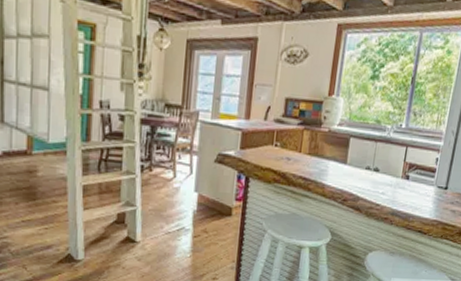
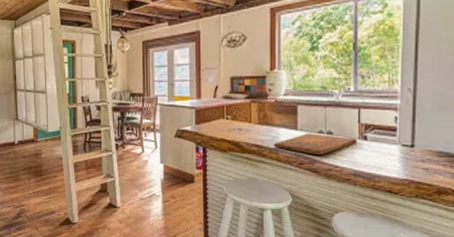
cutting board: none [320,168,401,192] -> present [273,133,358,154]

